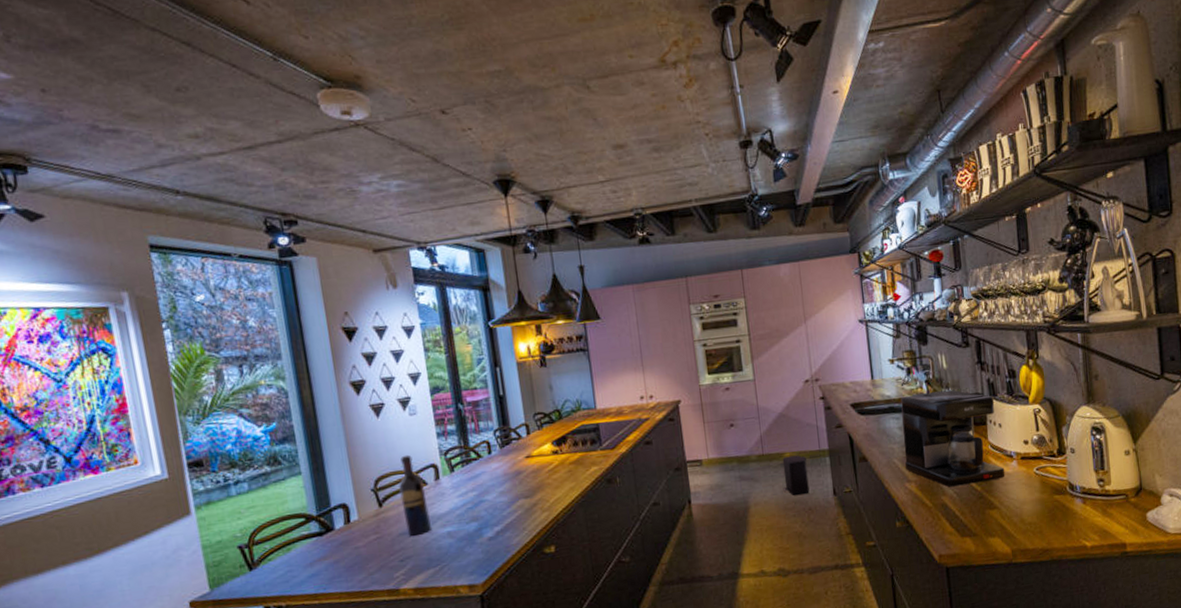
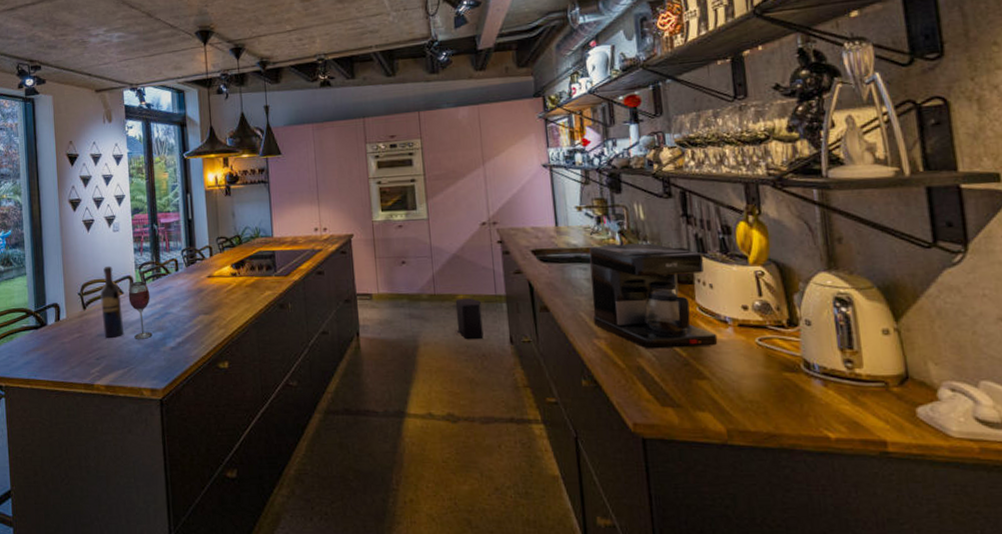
wineglass: none [433,468,465,534] -> present [128,281,152,339]

